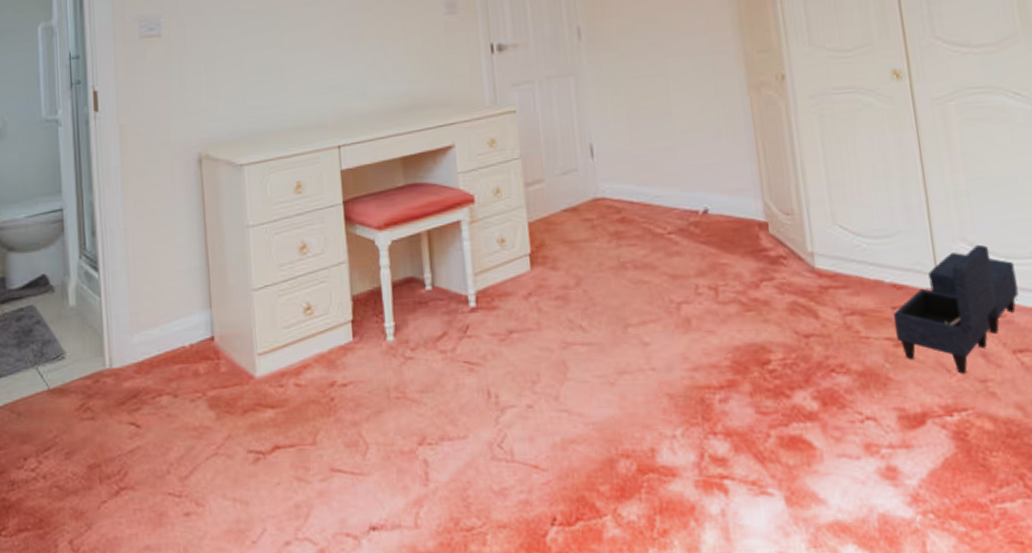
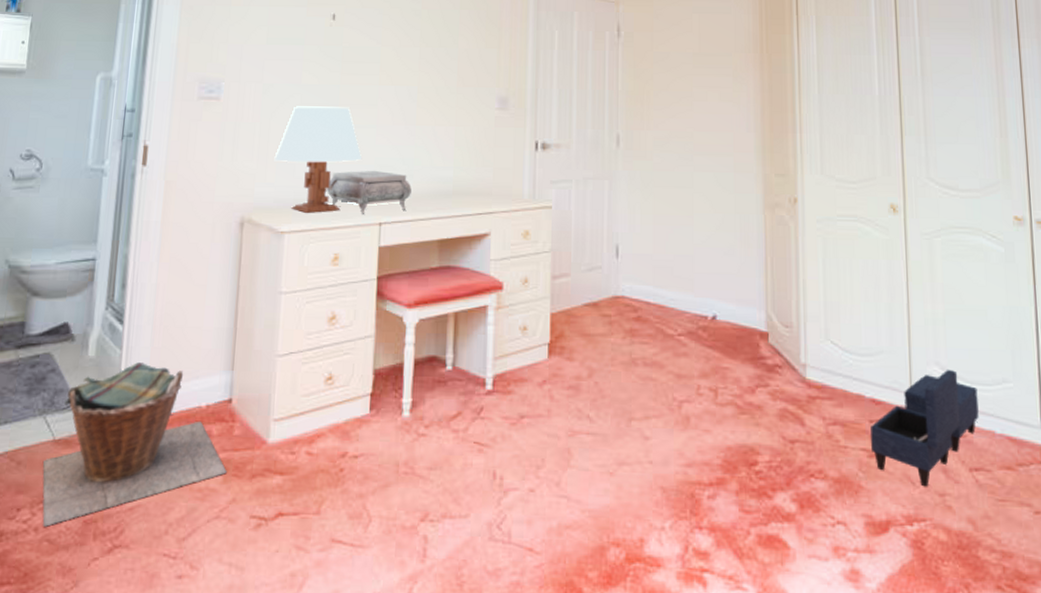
laundry basket: none [41,308,219,474] -> present [42,362,227,527]
table lamp: none [224,31,312,143] -> present [275,107,362,213]
jewelry box: none [280,92,367,139] -> present [327,171,412,214]

